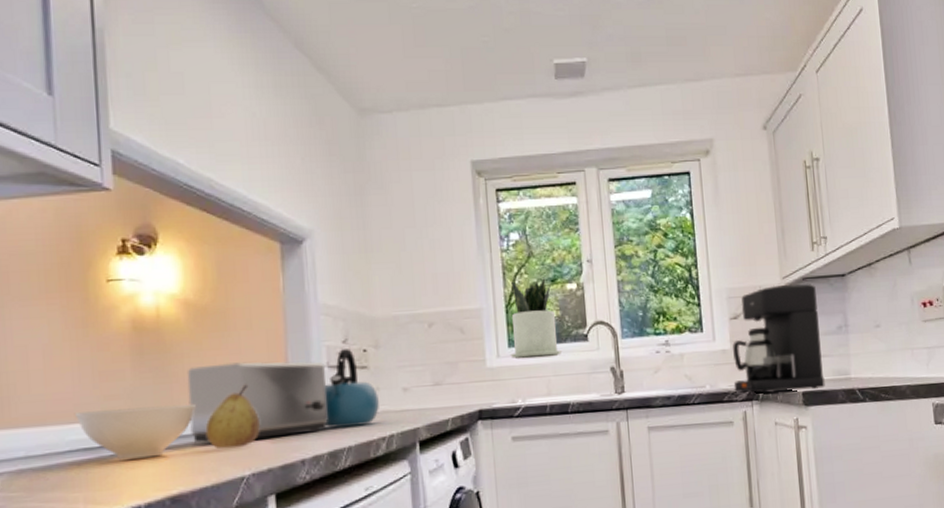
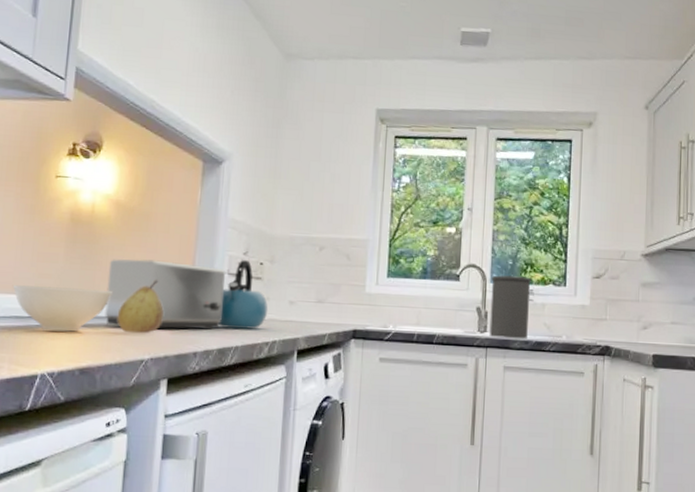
planter: present [510,277,563,360] -> none [387,218,435,291]
canister: none [623,327,669,398] -> present [489,275,531,339]
coffee maker: present [733,283,825,393] -> none [588,252,677,353]

